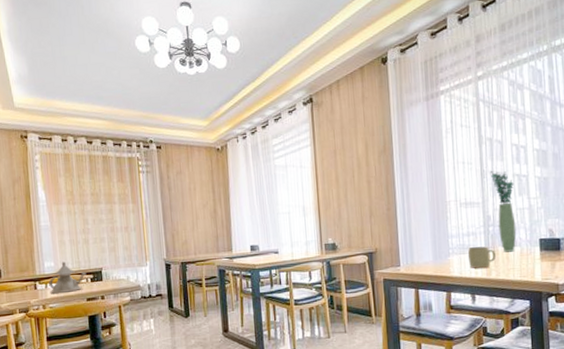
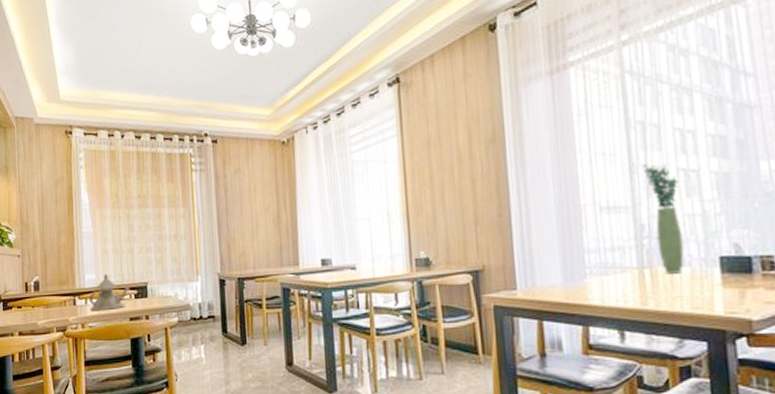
mug: present [467,246,495,269] -> none [612,266,654,295]

